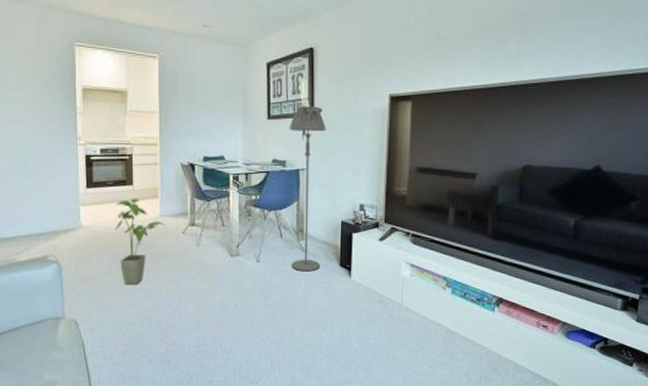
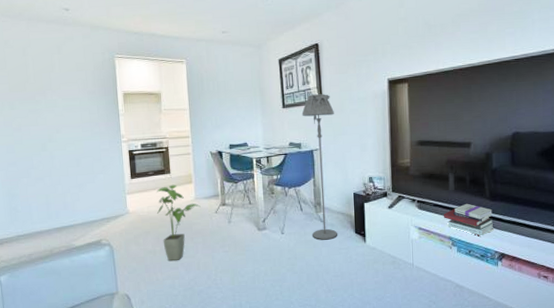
books: none [439,241,494,278] -> present [443,203,494,237]

